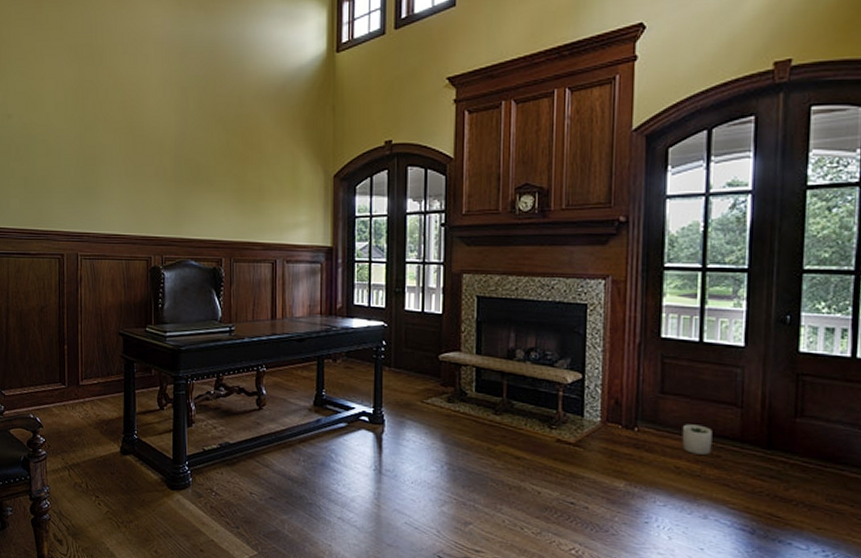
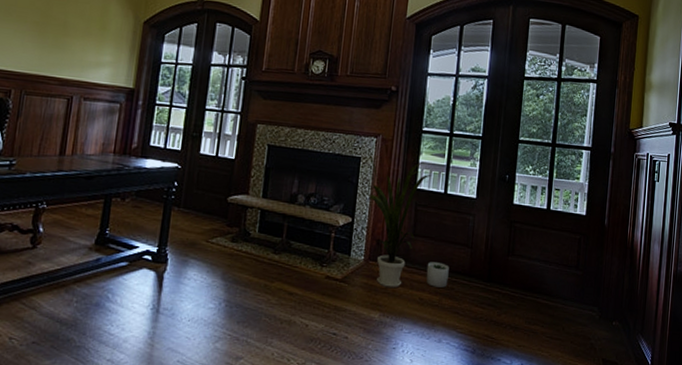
house plant: none [592,297,681,455] -> present [365,152,432,289]

